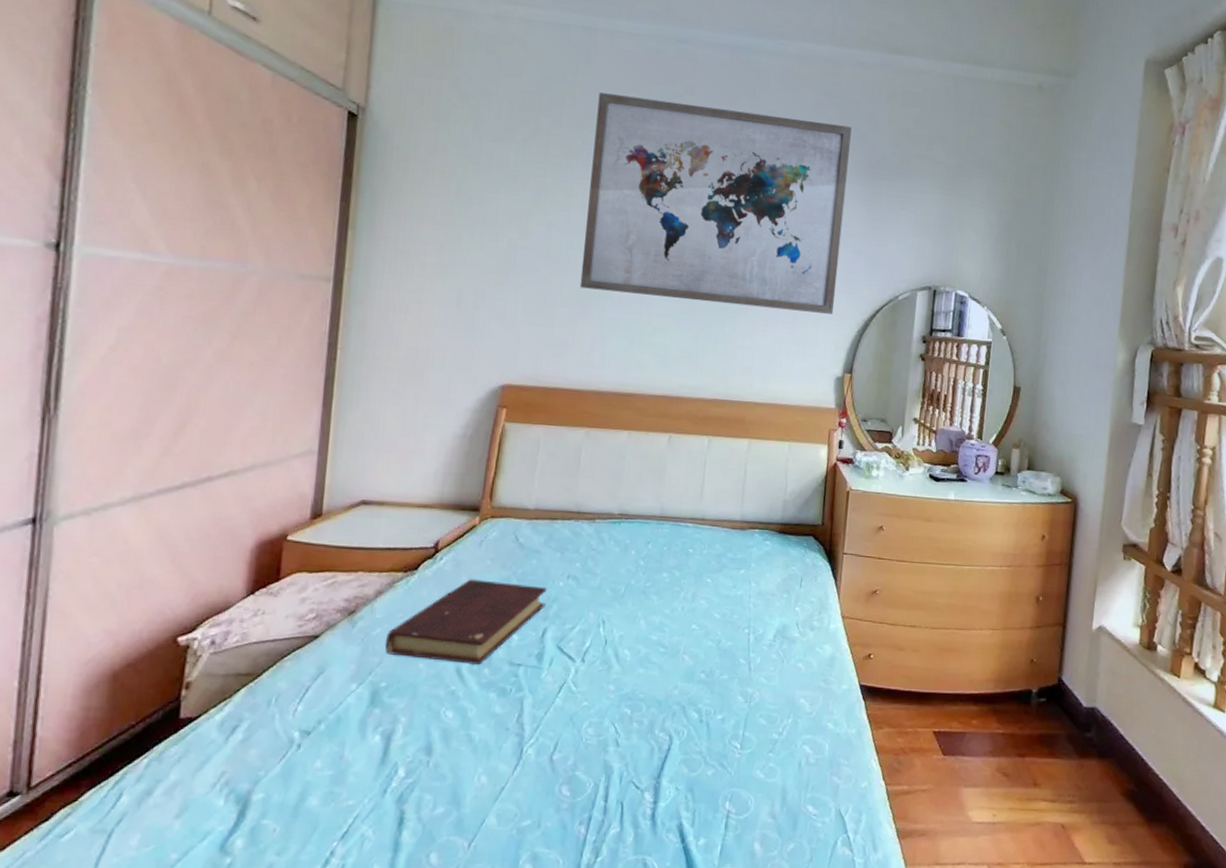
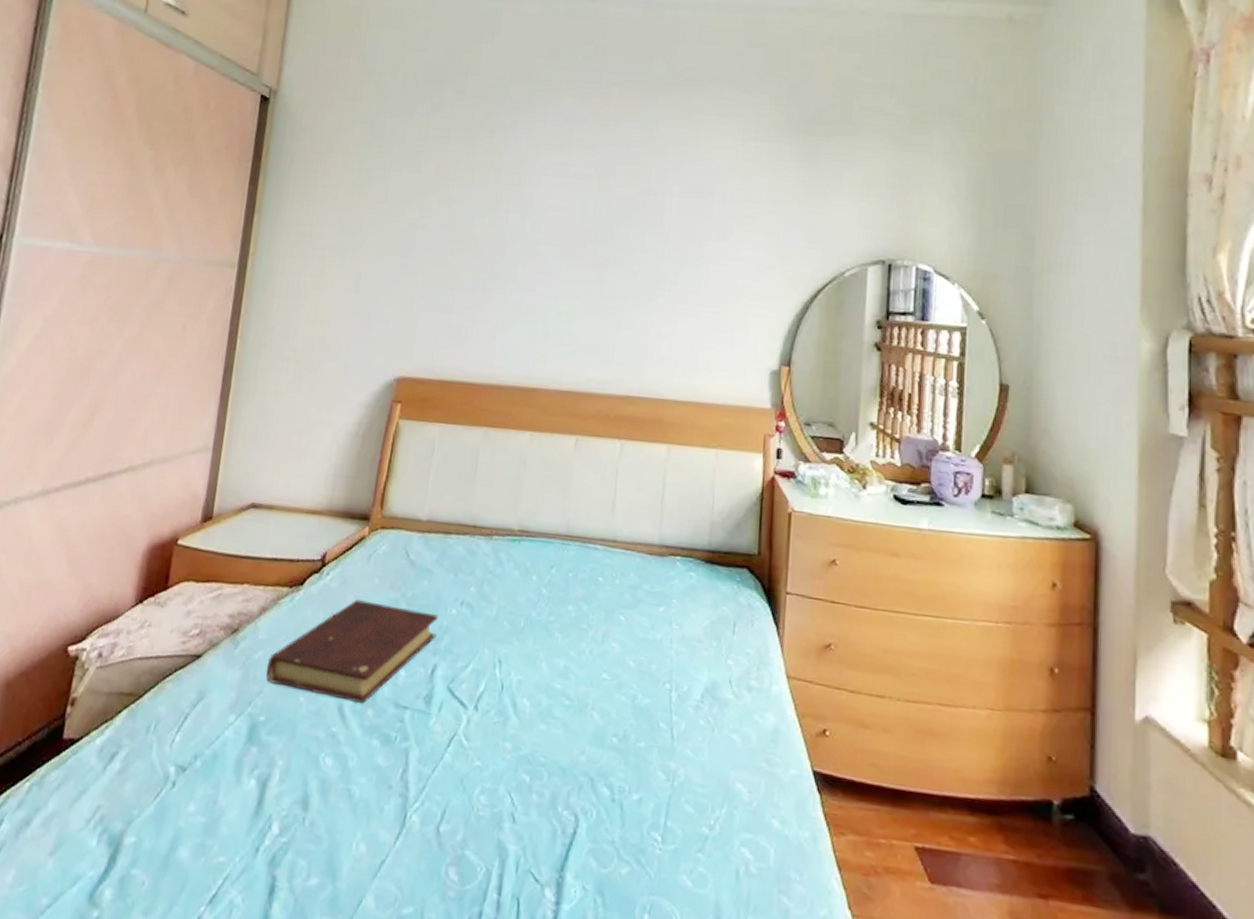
wall art: present [579,93,852,314] -> none [480,60,781,295]

